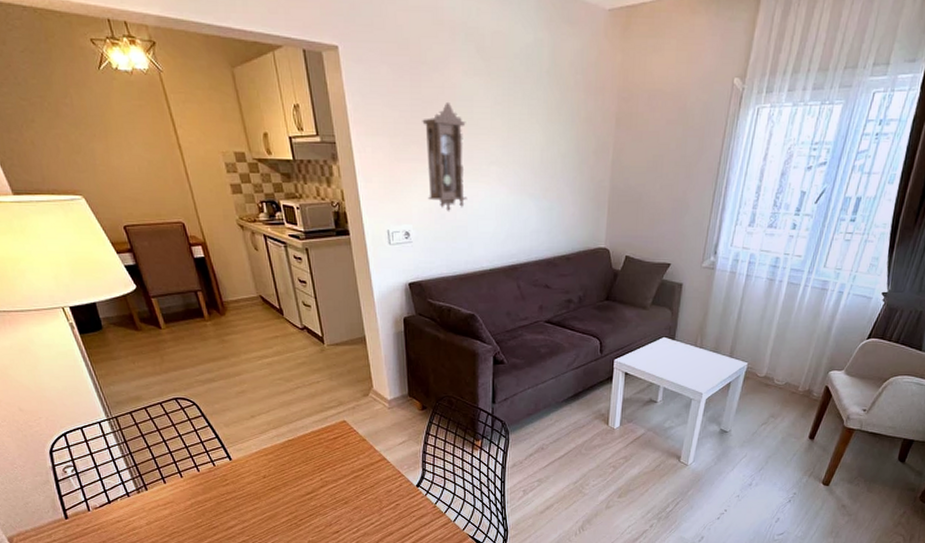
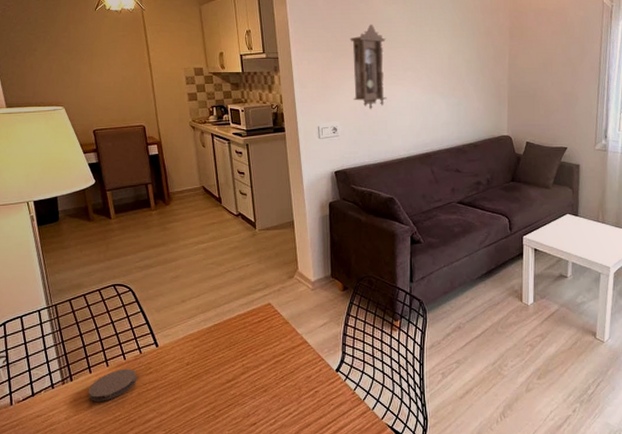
coaster: none [165,480,214,509] -> present [88,368,137,401]

